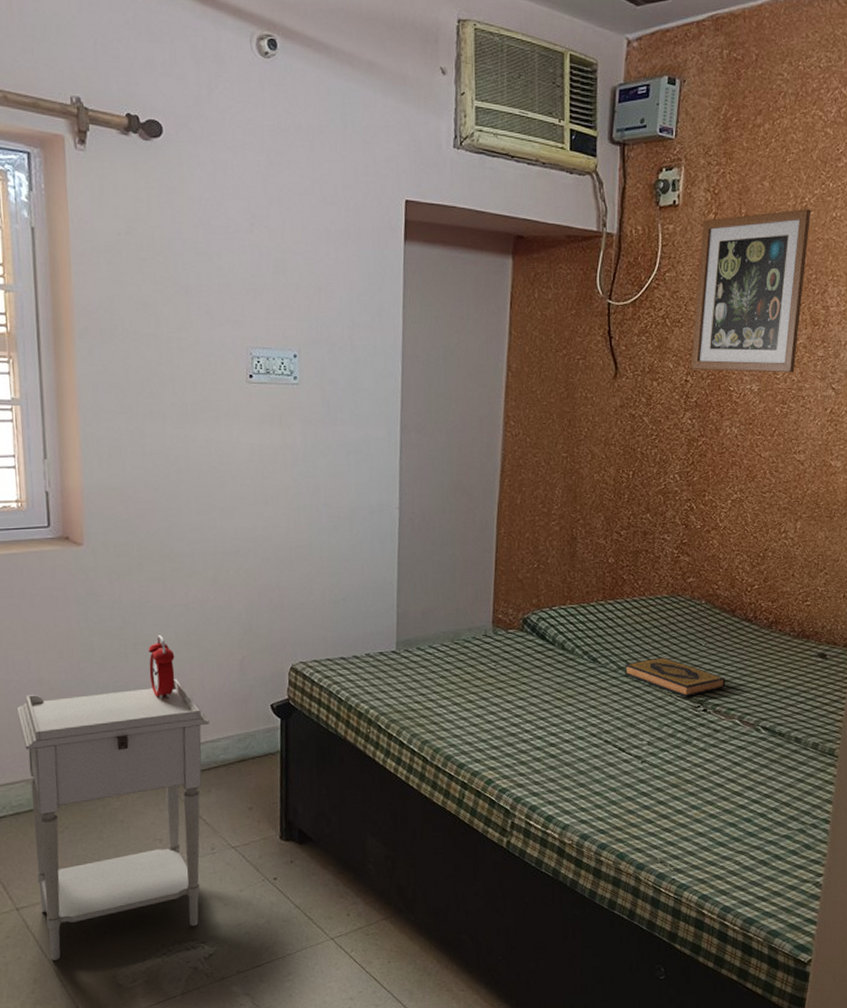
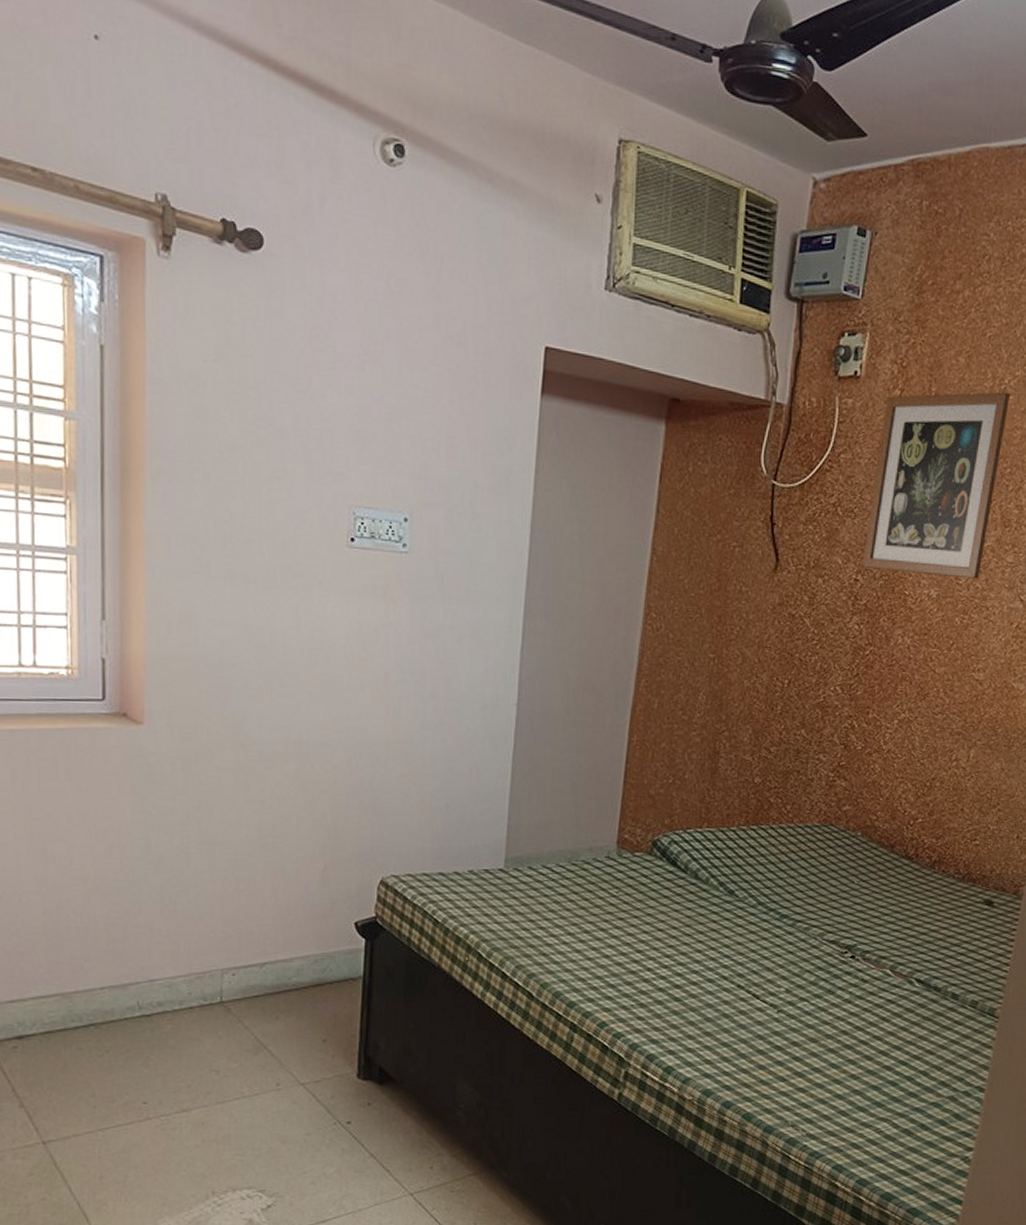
nightstand: present [16,678,210,961] -> none [54,885,282,1204]
alarm clock: present [148,635,175,700] -> none [214,834,245,910]
hardback book: present [624,657,726,697] -> none [764,894,879,941]

